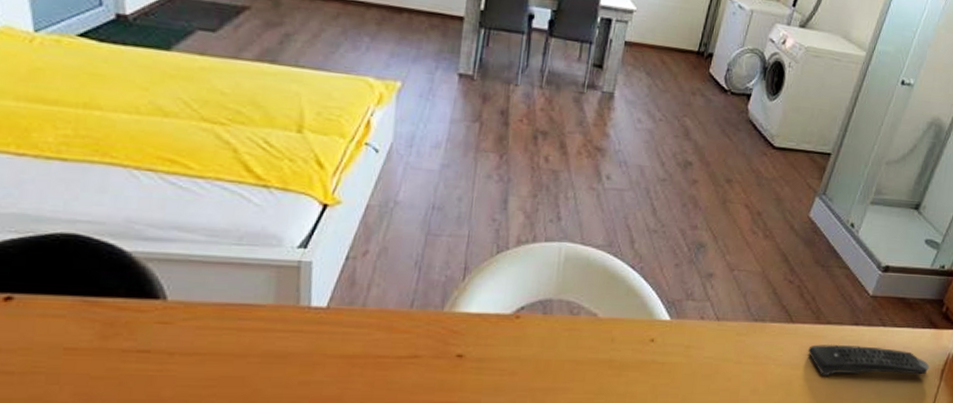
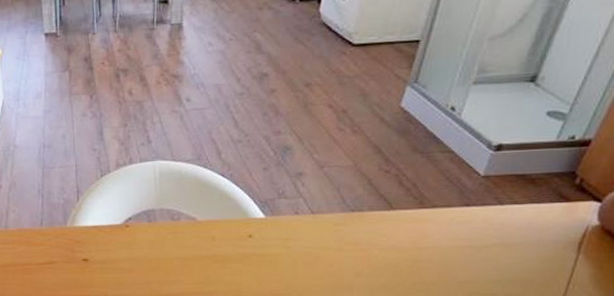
remote control: present [808,344,929,377] -> none [413,225,562,257]

